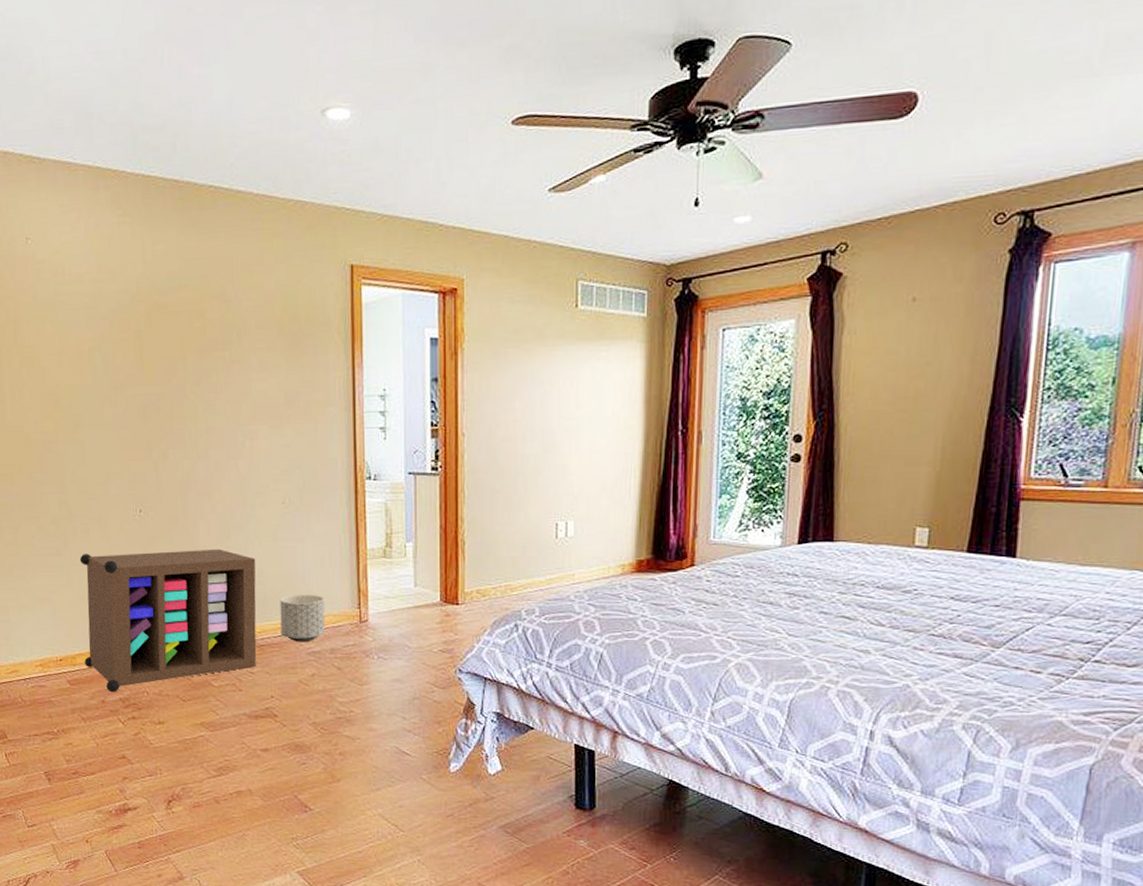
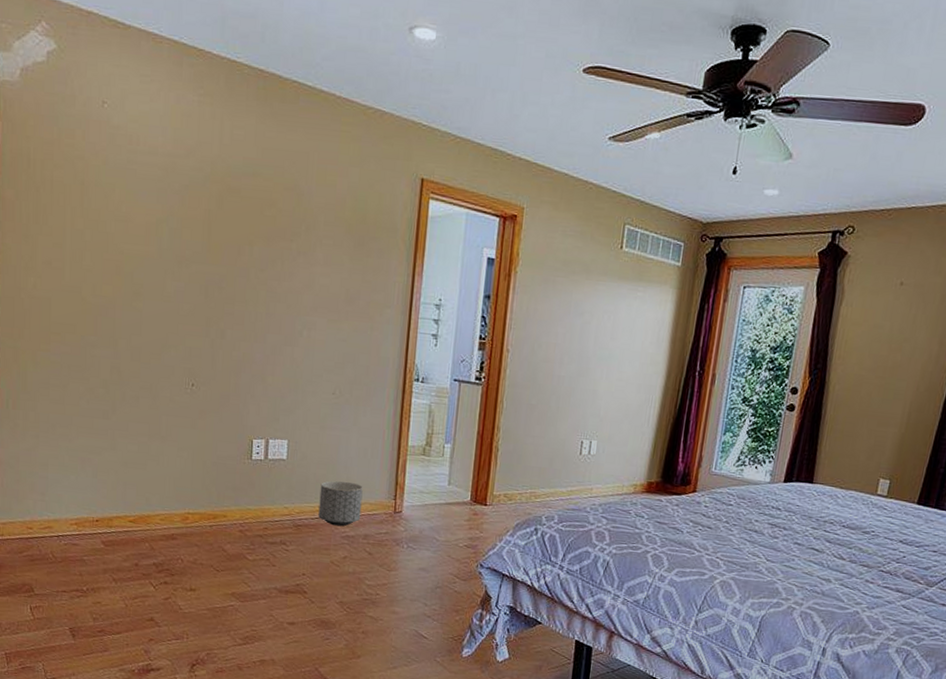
storage cabinet: present [79,548,257,693] -> none [121,420,302,557]

